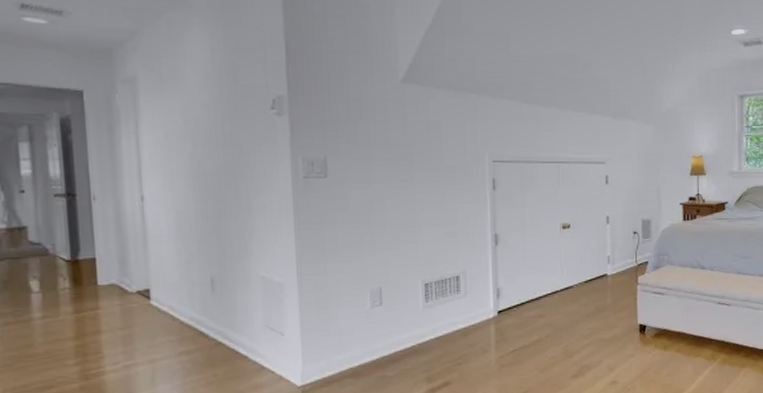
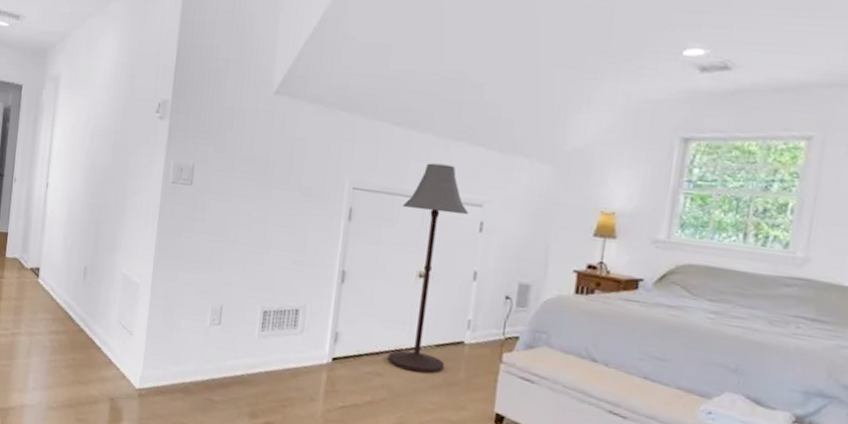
floor lamp: none [539,132,595,307] -> present [387,163,468,374]

